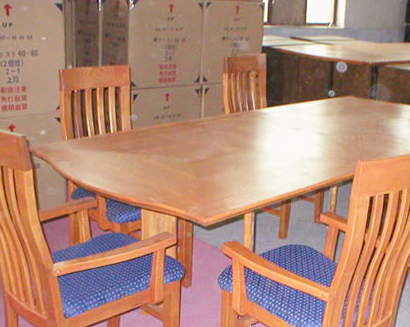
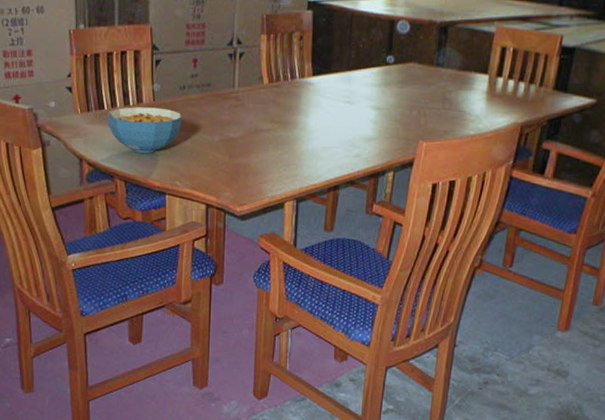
cereal bowl: none [90,134,156,173] -> present [106,107,182,153]

